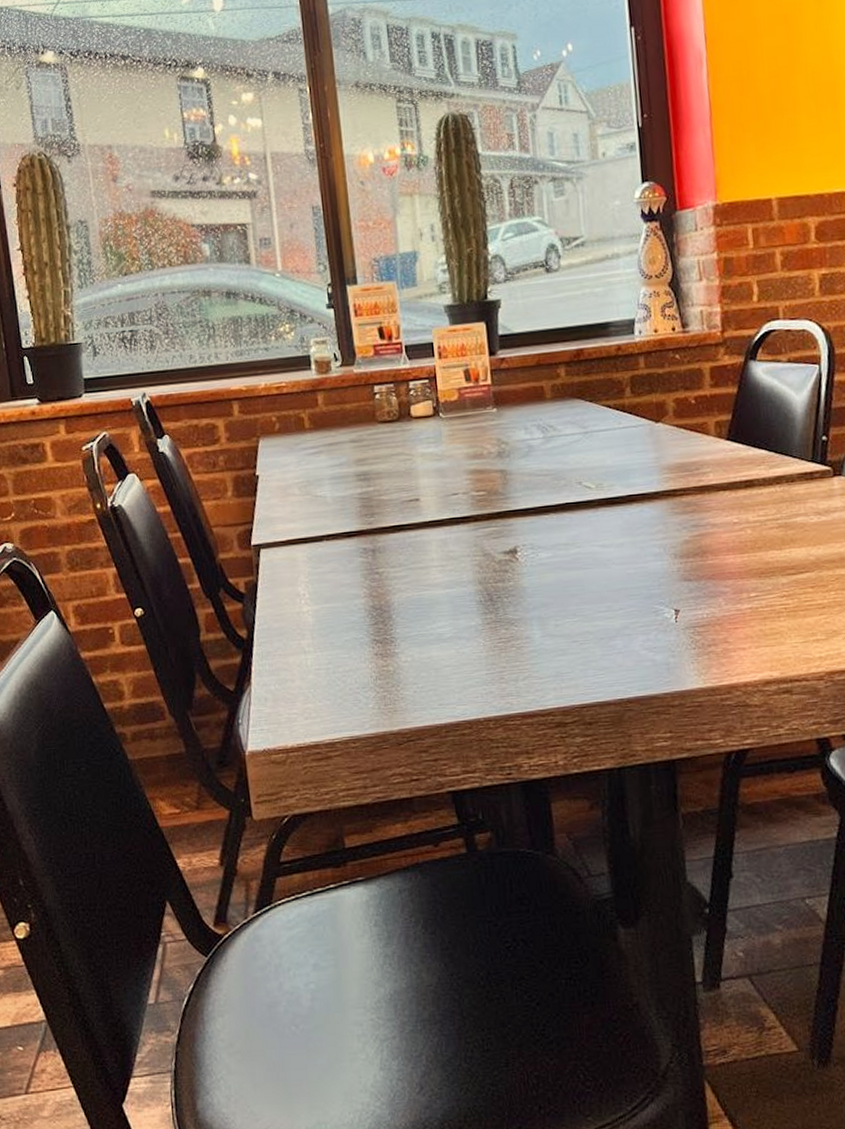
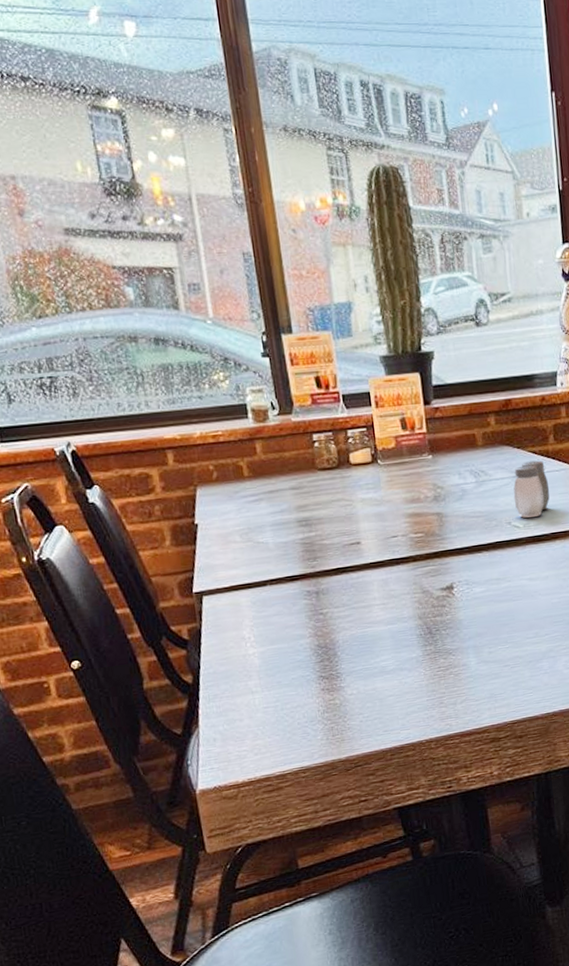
salt and pepper shaker: none [584,415,626,478] -> present [513,460,550,518]

